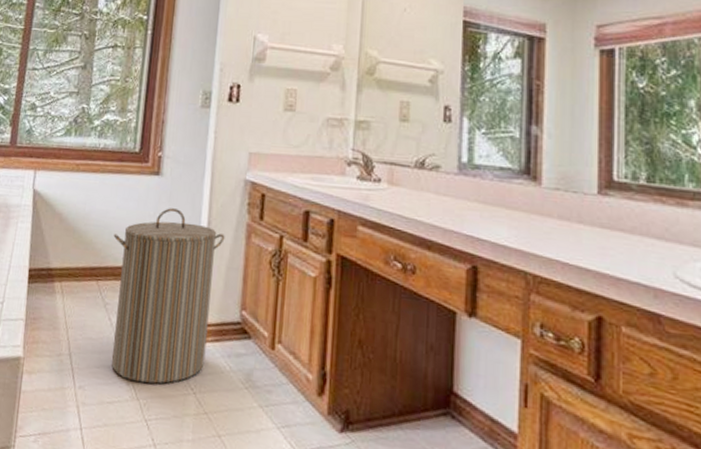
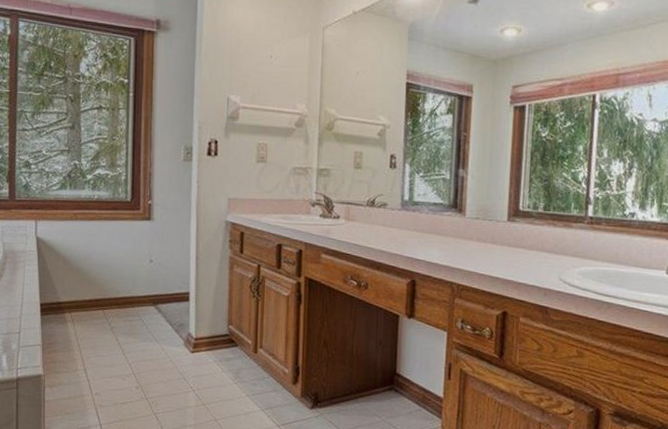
laundry hamper: present [112,208,225,384] -> none [114,247,212,387]

